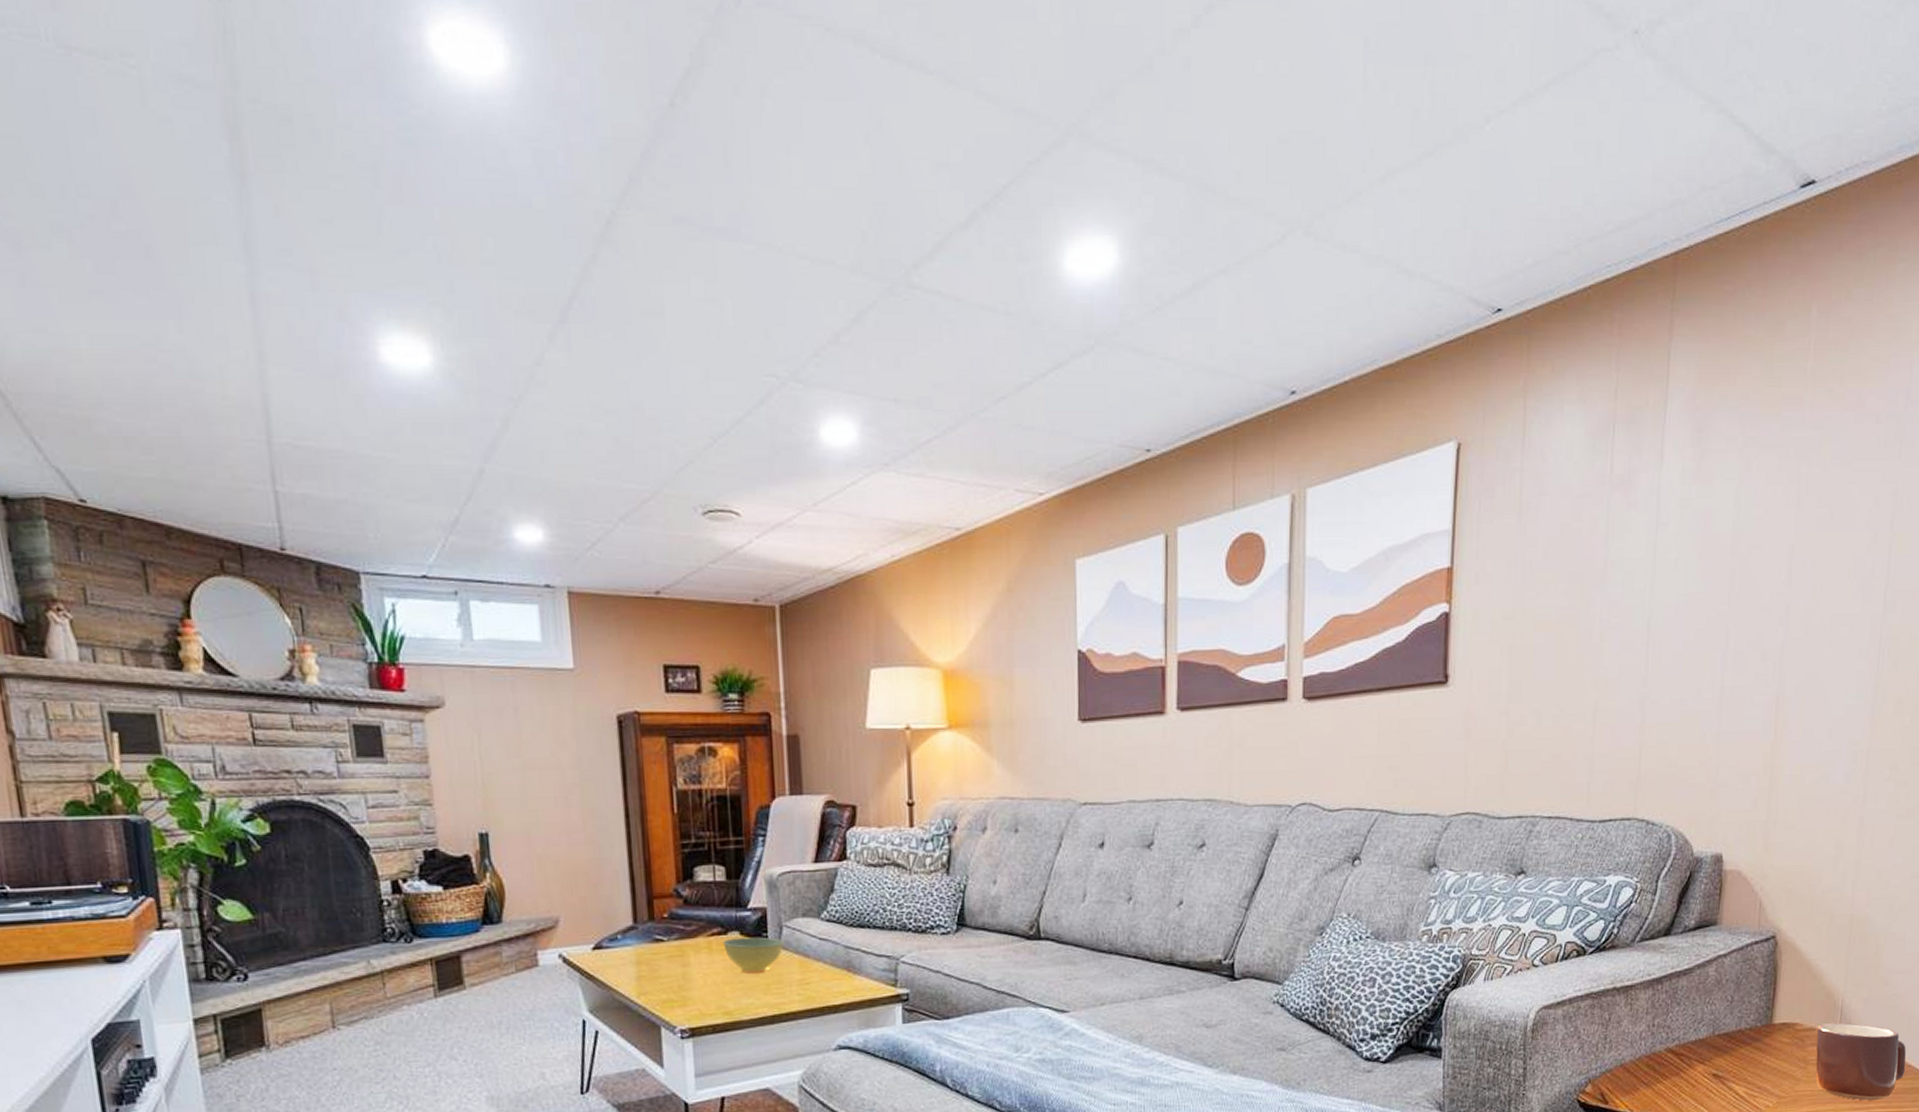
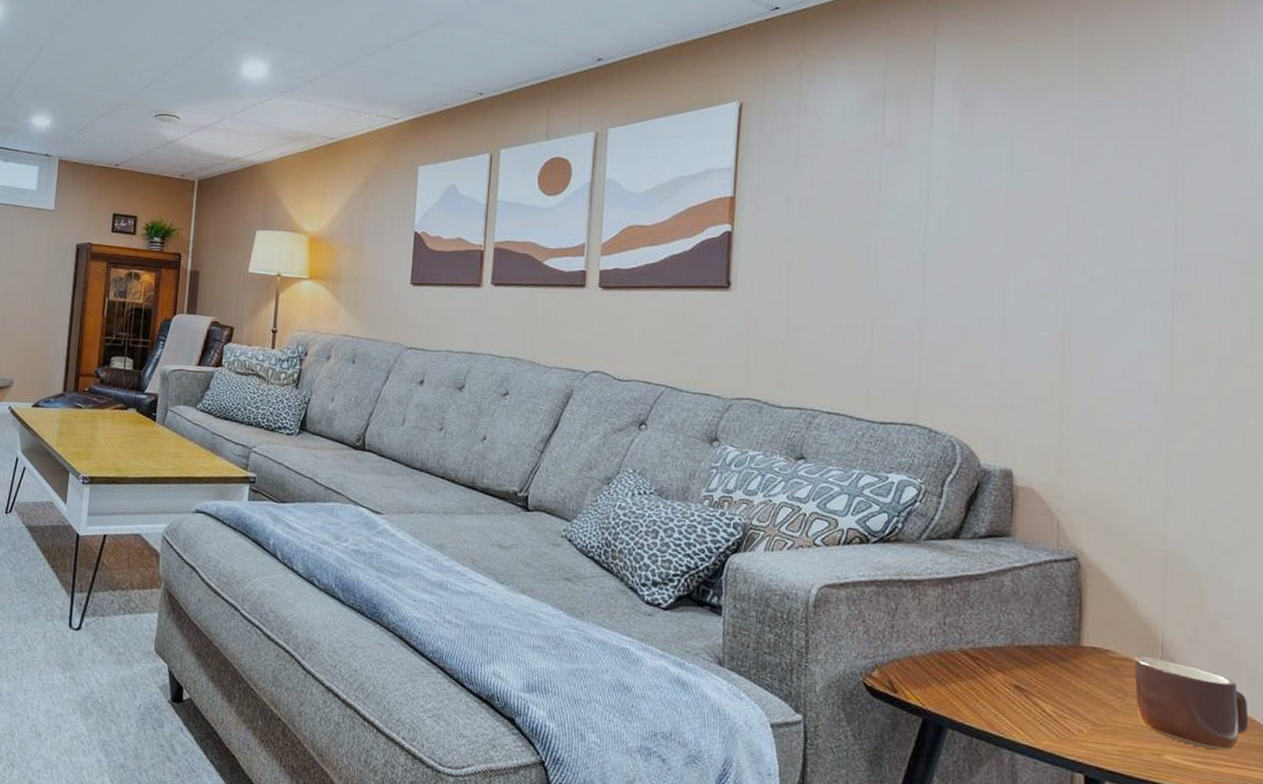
bowl: present [723,937,785,975] -> none [123,413,168,444]

